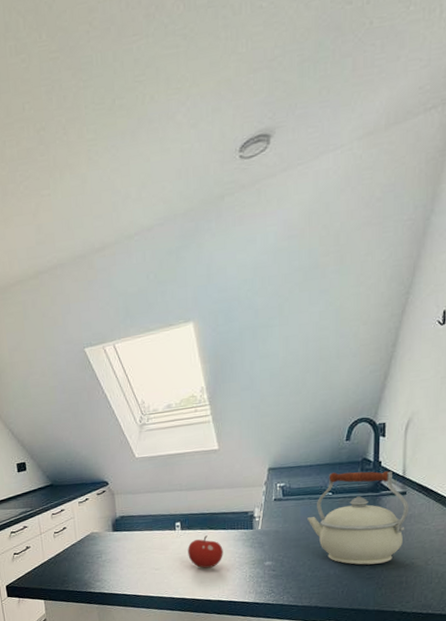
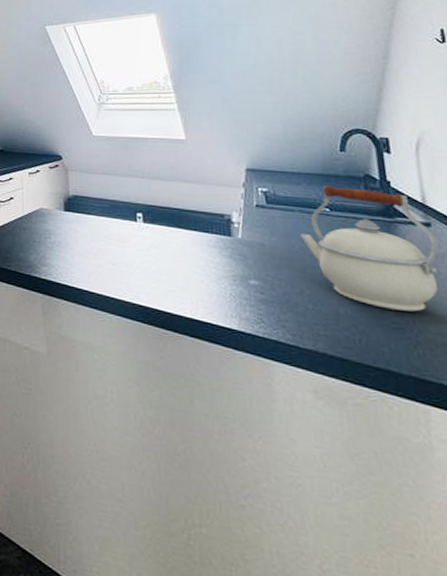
fruit: present [188,535,223,568] -> none [151,234,196,275]

